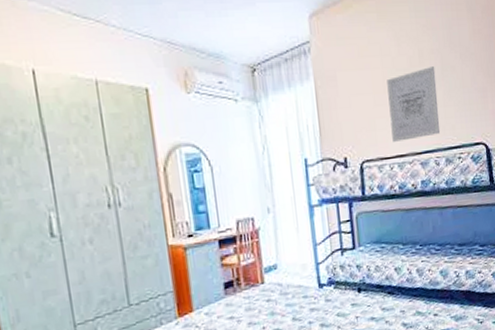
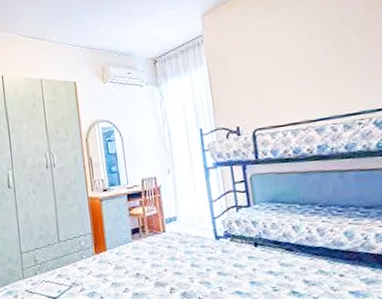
wall art: present [387,66,441,142] -> none [276,43,336,112]

